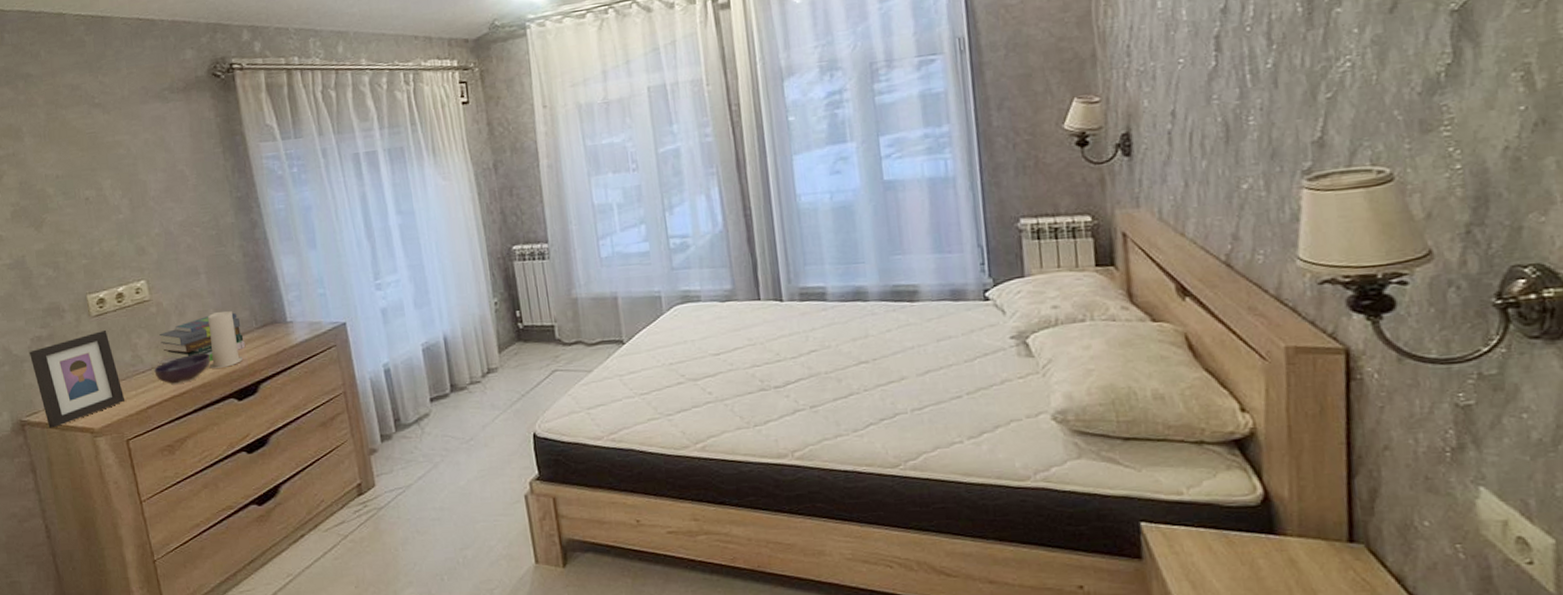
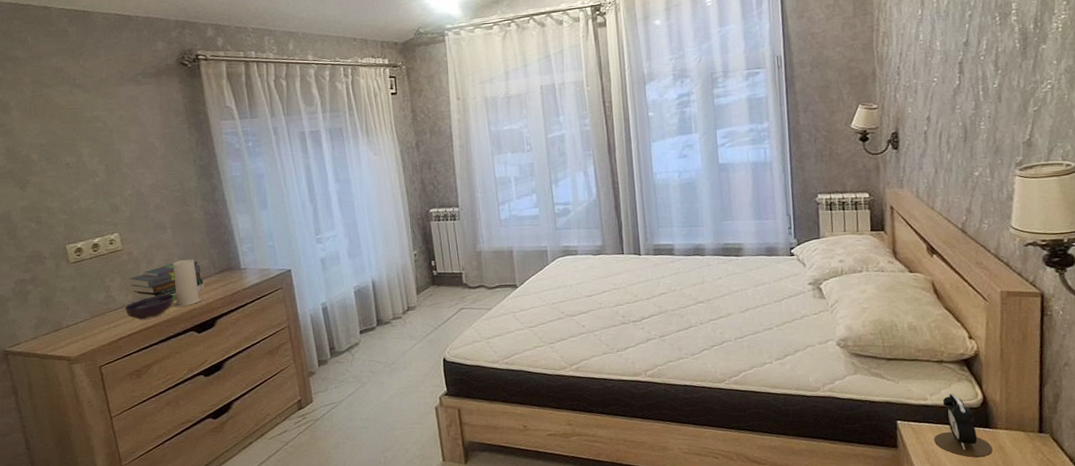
picture frame: present [29,330,126,428] -> none [13,275,99,357]
alarm clock: none [1194,486,1281,575] -> present [934,393,993,458]

